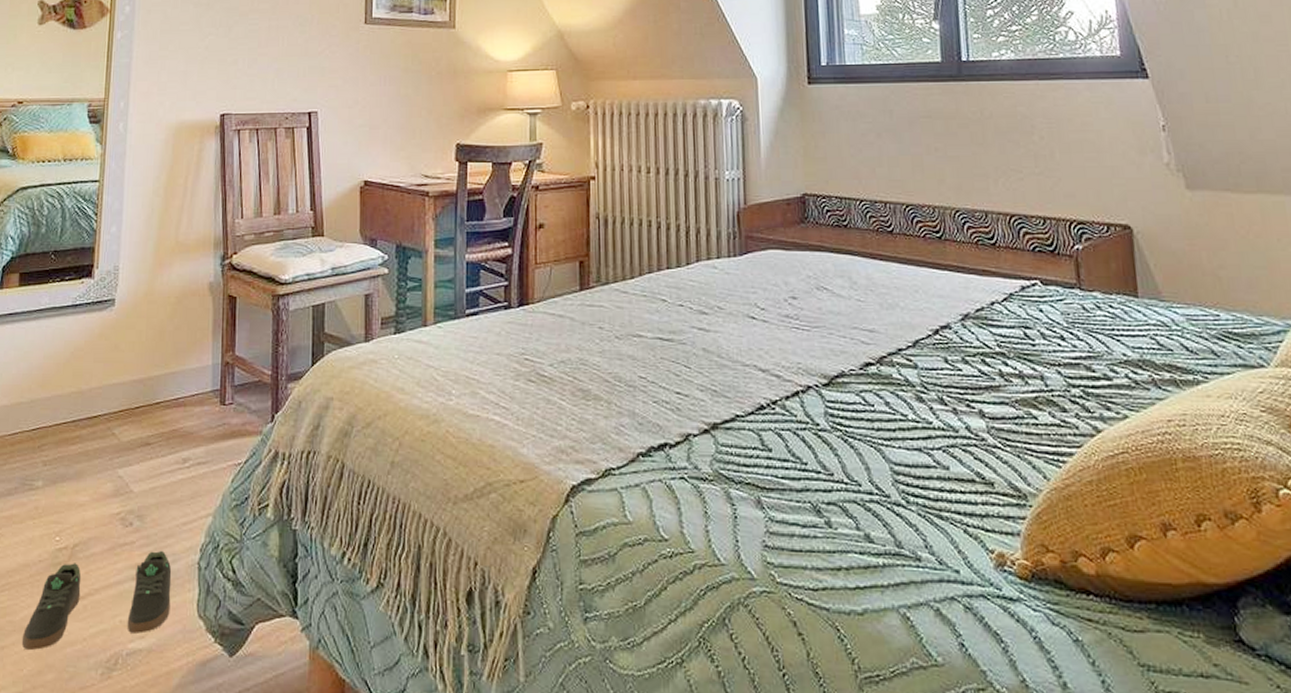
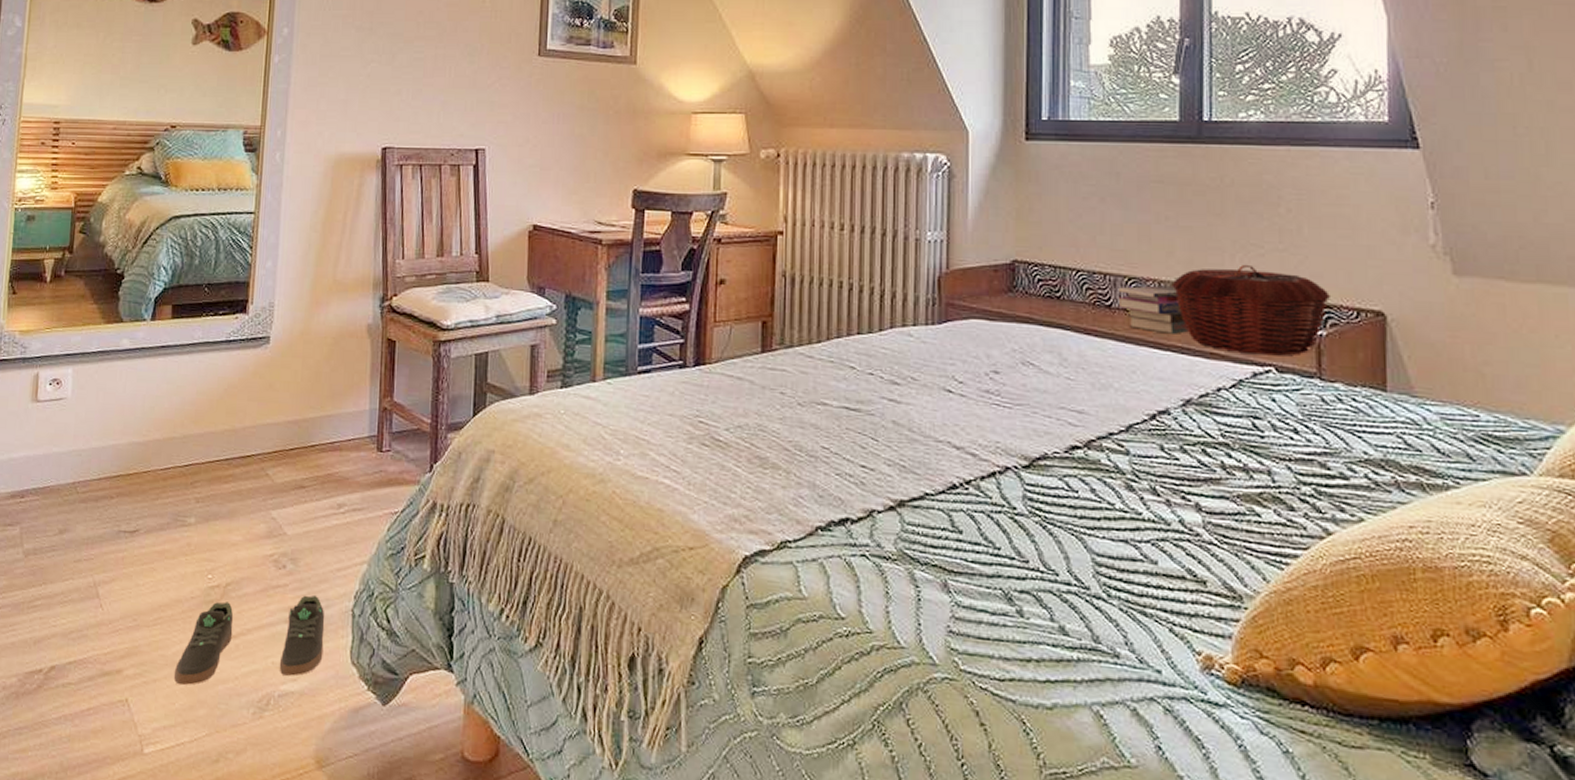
books: none [898,211,963,254] -> present [1118,285,1190,334]
woven basket: none [944,189,1084,270] -> present [1171,265,1332,356]

